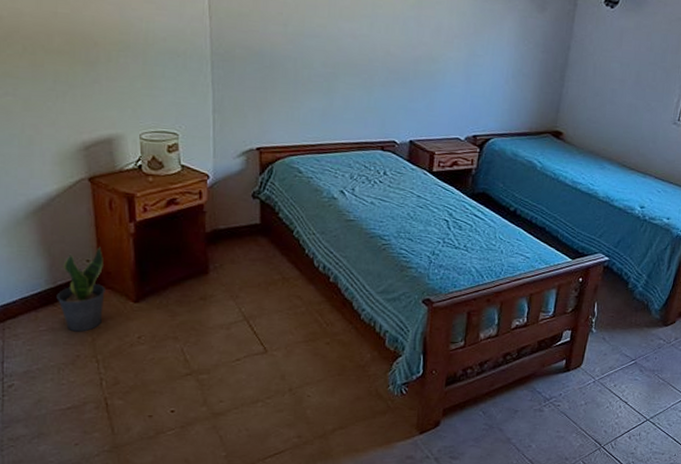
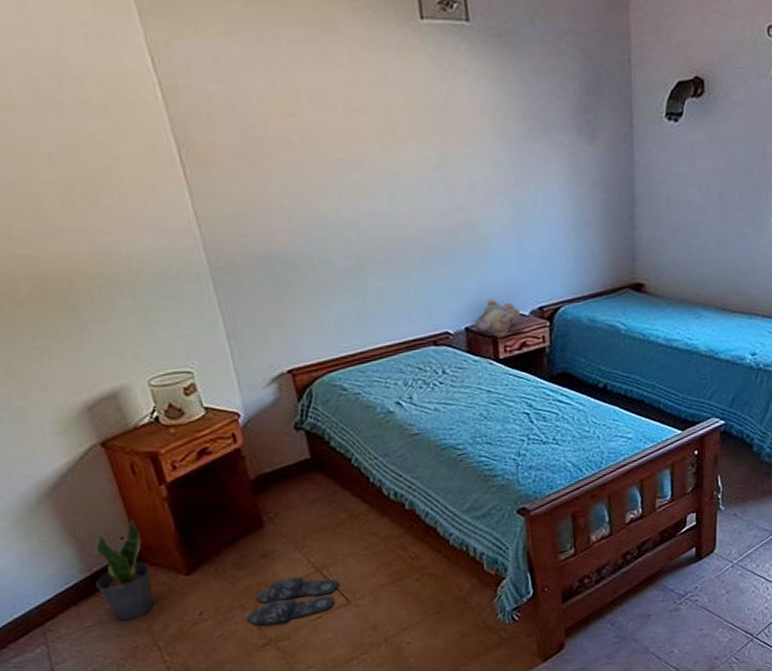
slippers: none [178,320,261,359] -> present [247,576,340,627]
teddy bear: none [417,121,457,154] -> present [473,299,521,338]

